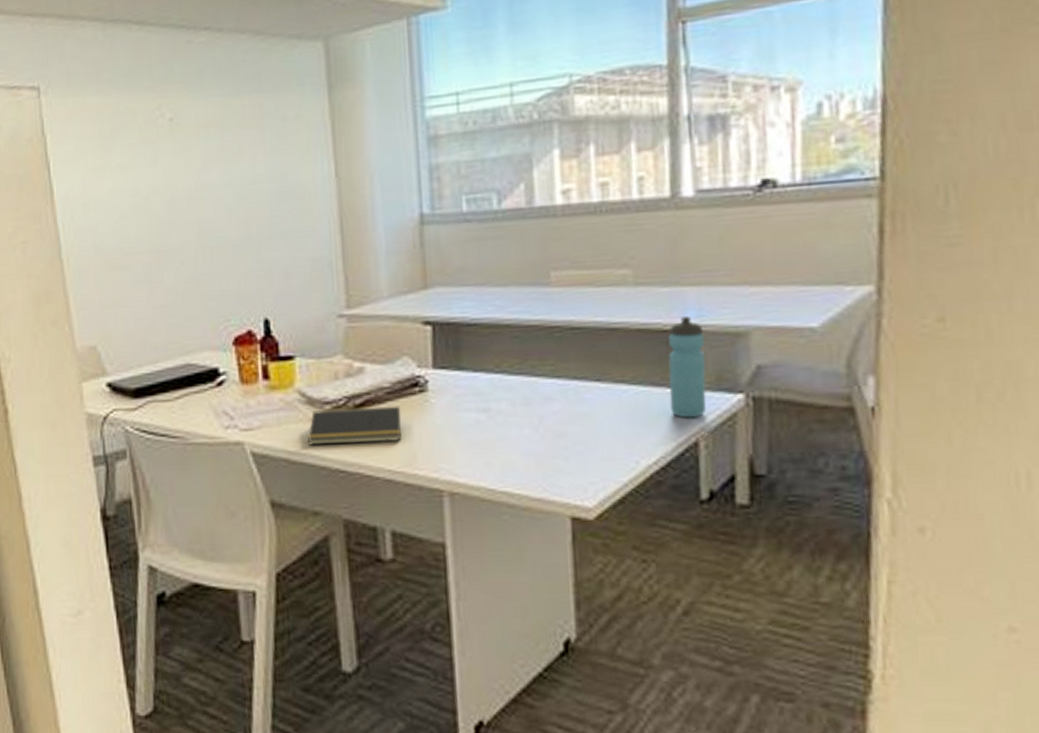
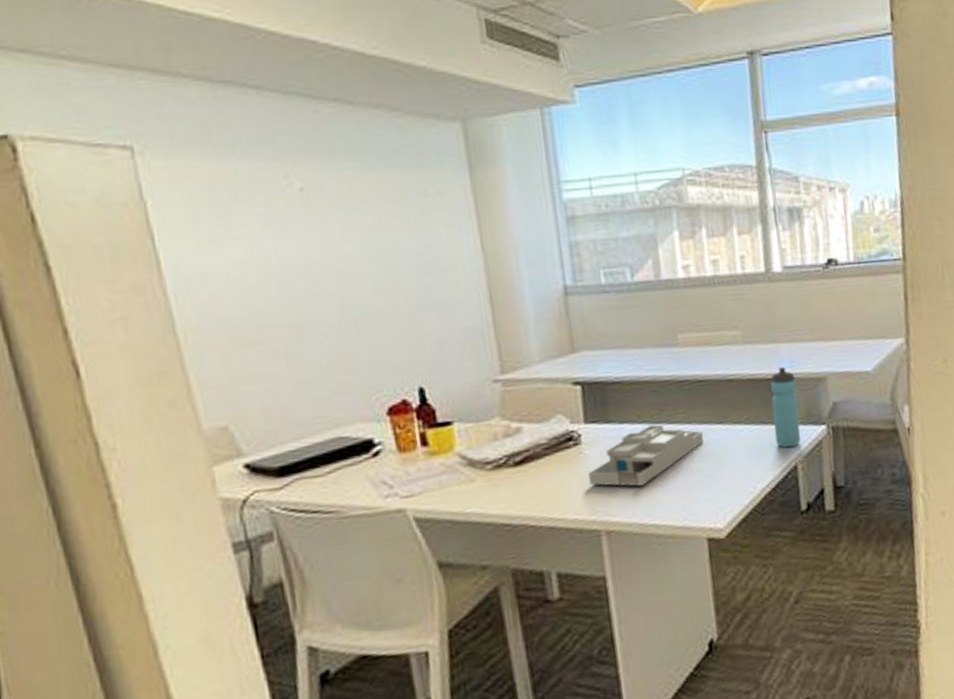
notepad: present [308,406,402,445] -> none [471,459,561,505]
desk organizer: none [433,375,575,445] -> present [588,424,704,486]

